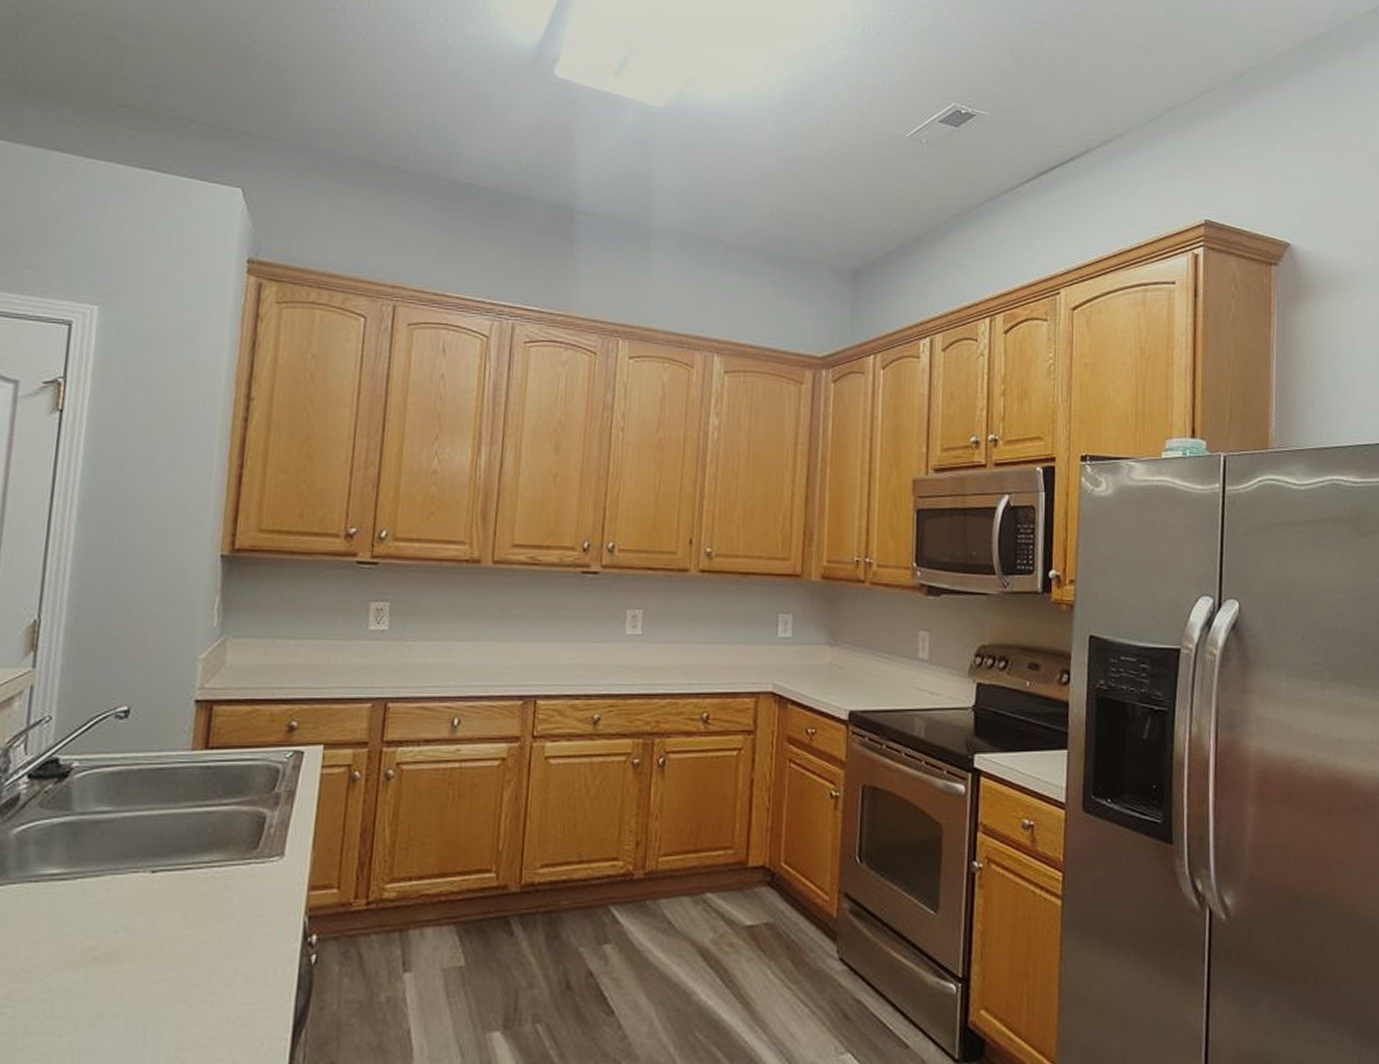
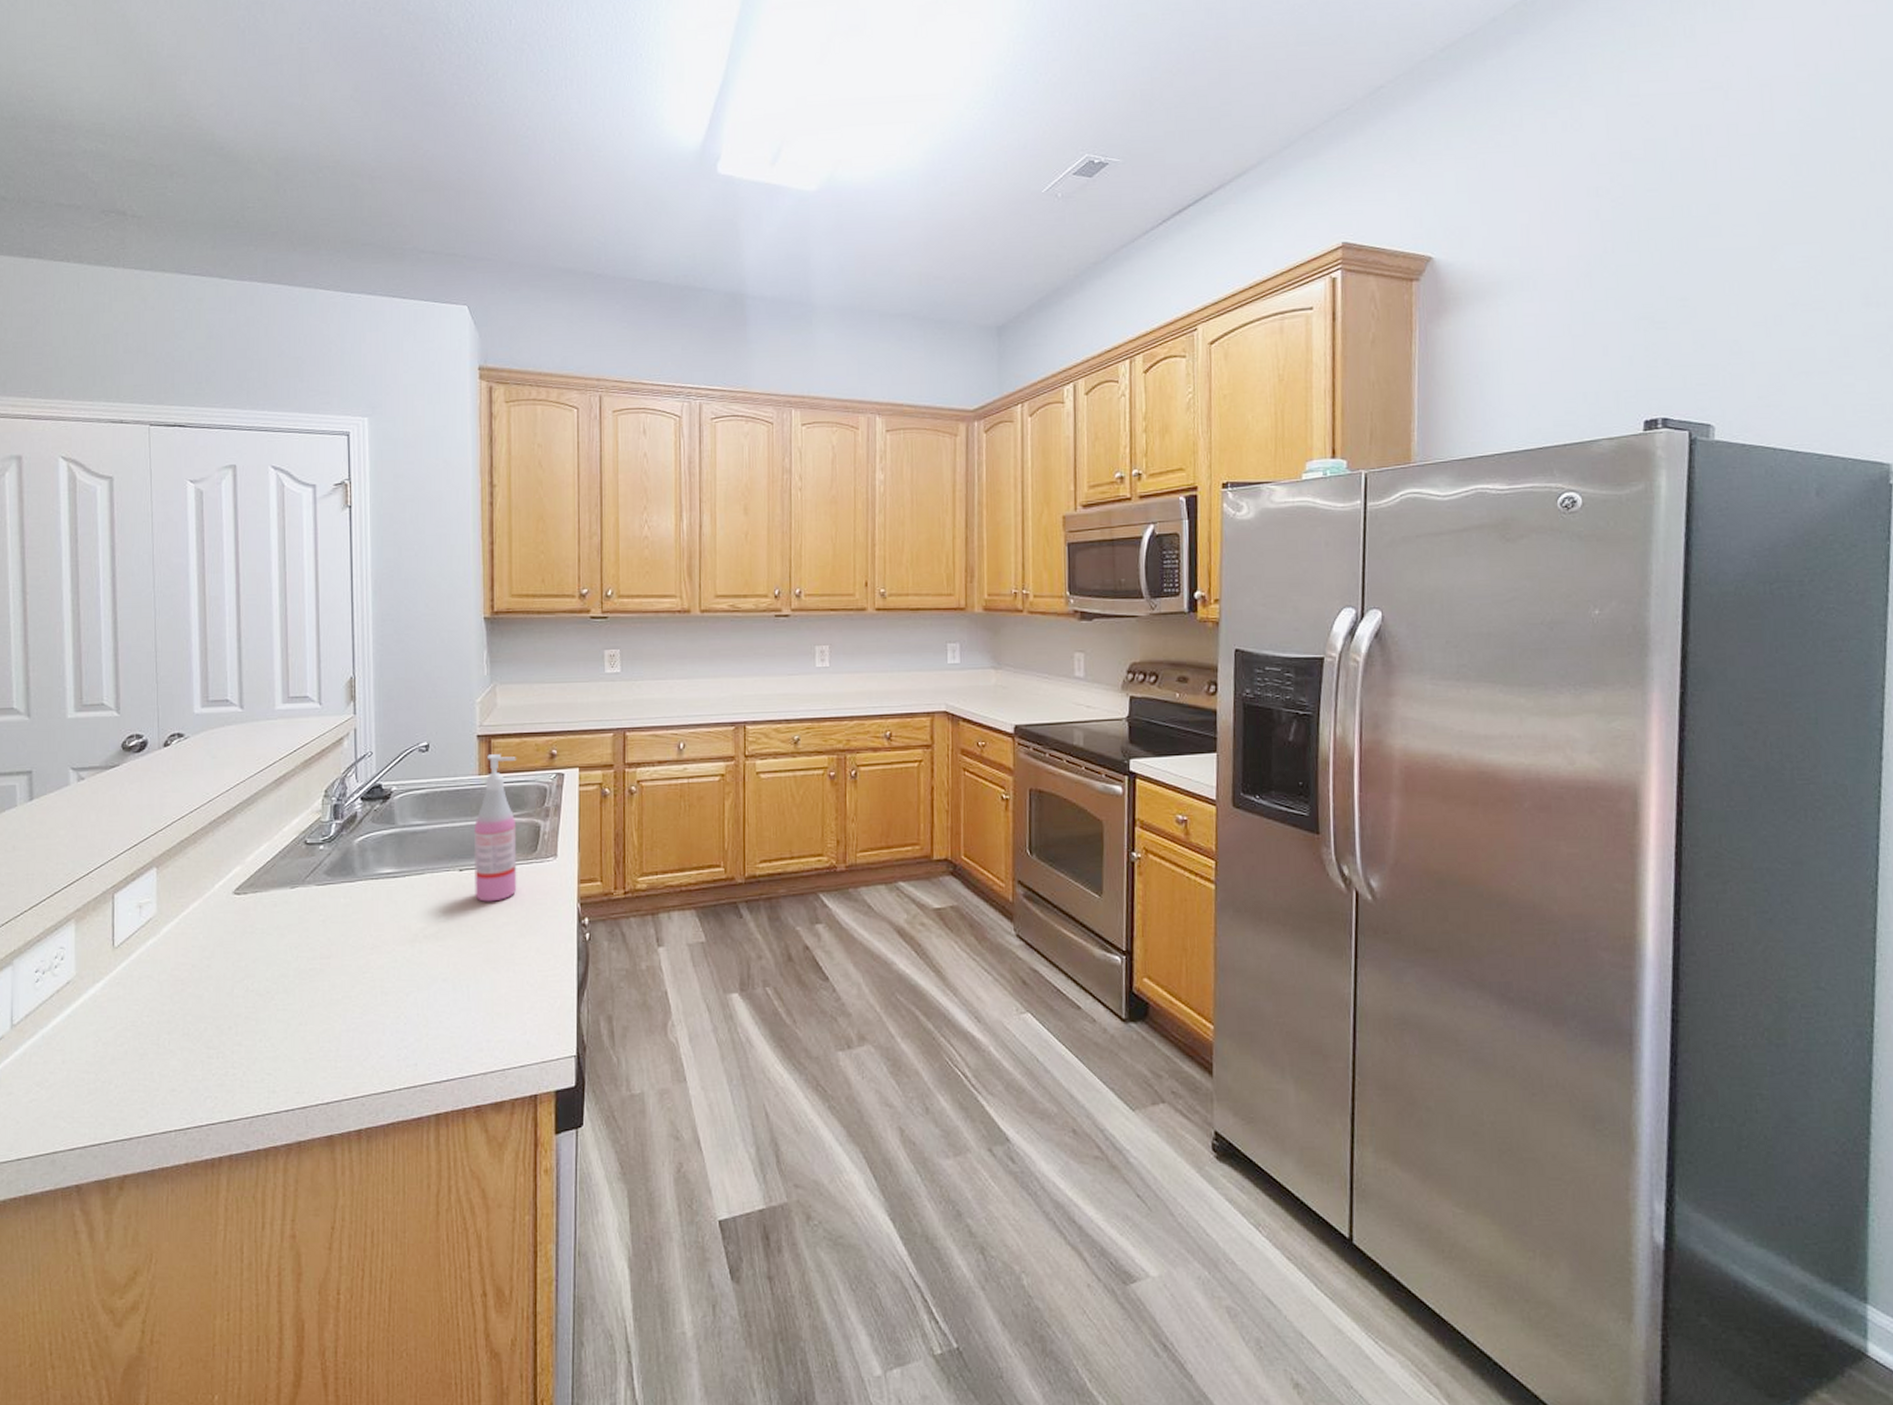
soap dispenser: none [169,725,243,913] -> present [473,754,517,902]

